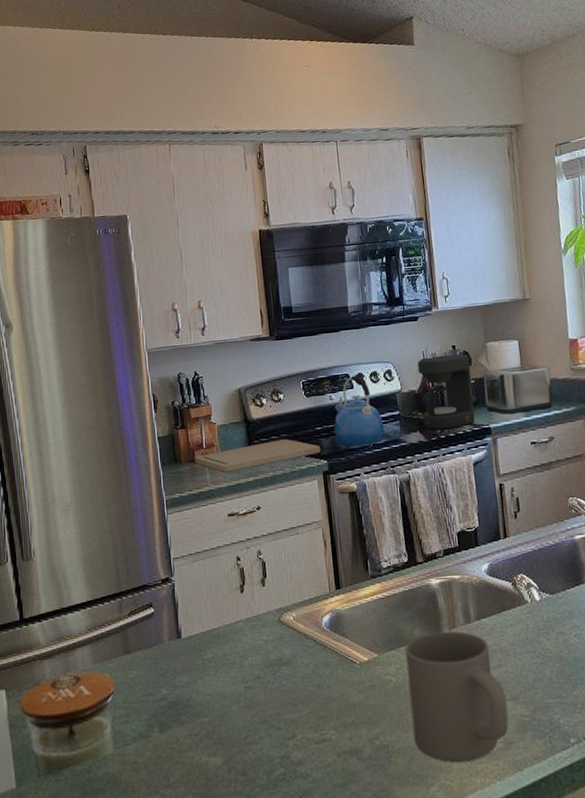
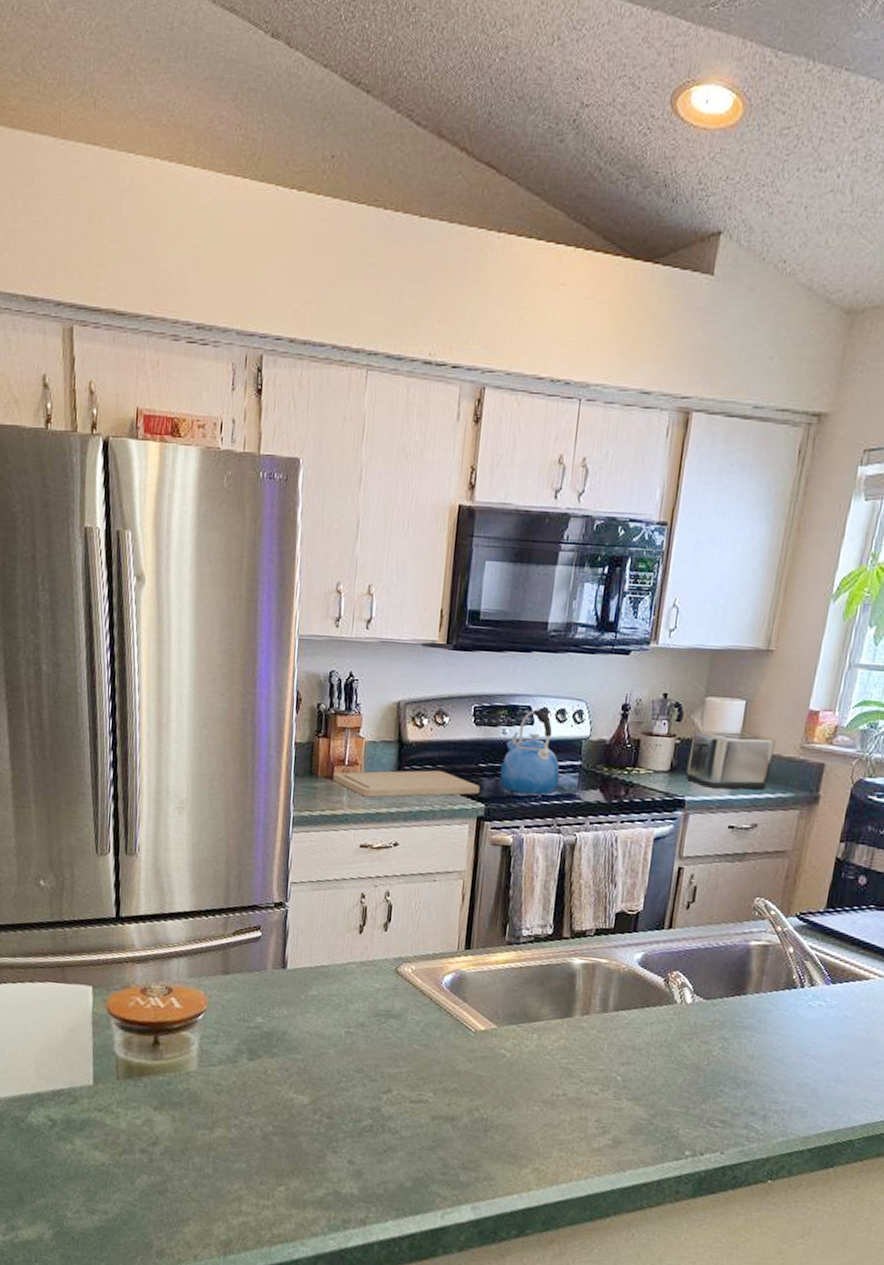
mug: present [405,631,509,762] -> none [516,1014,628,1151]
coffee maker: present [418,354,475,431] -> none [606,702,681,794]

